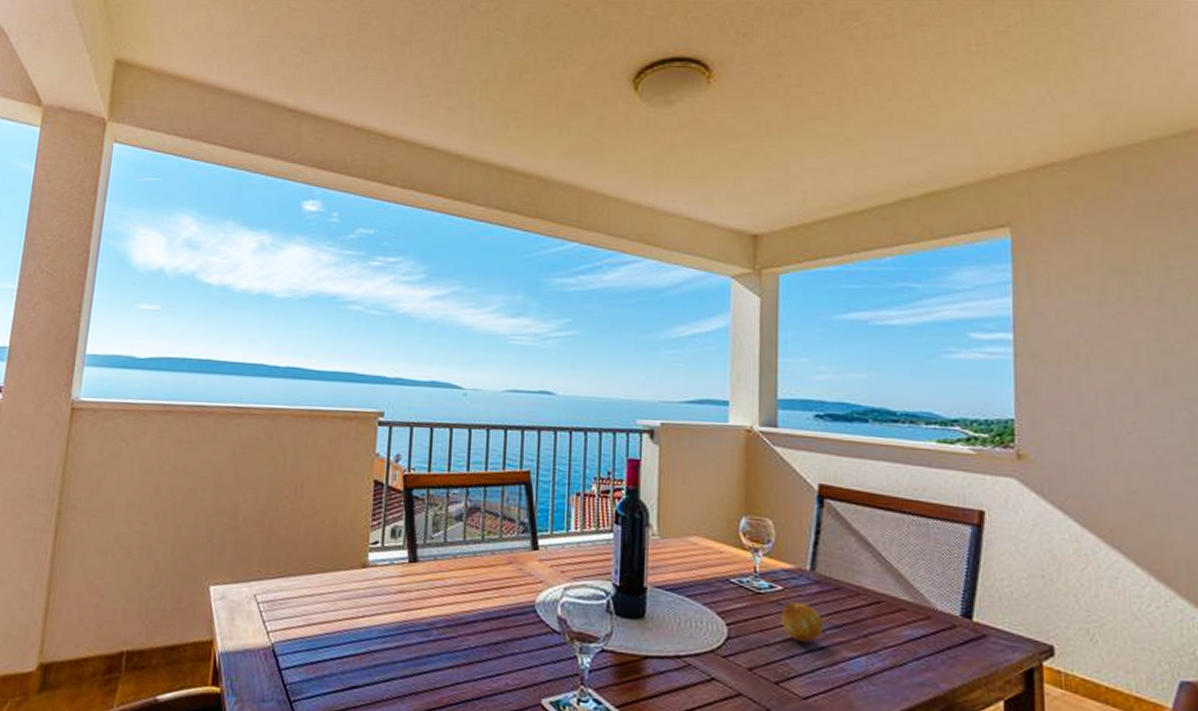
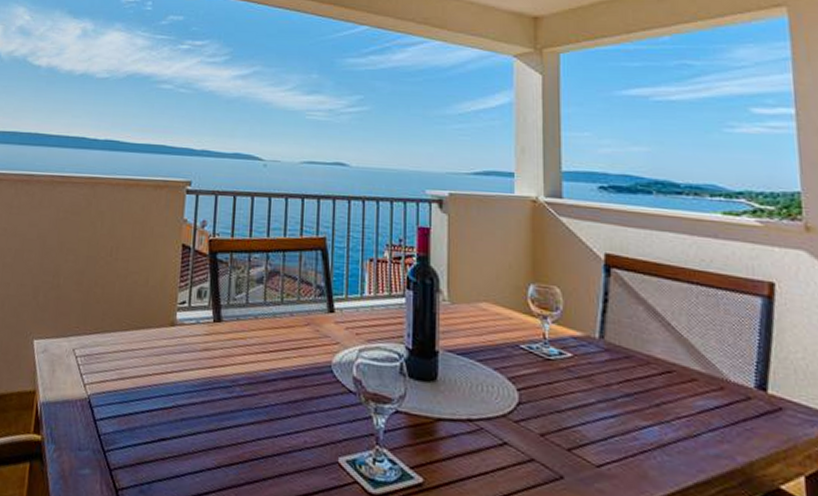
fruit: present [780,601,824,643] -> none [571,368,615,410]

